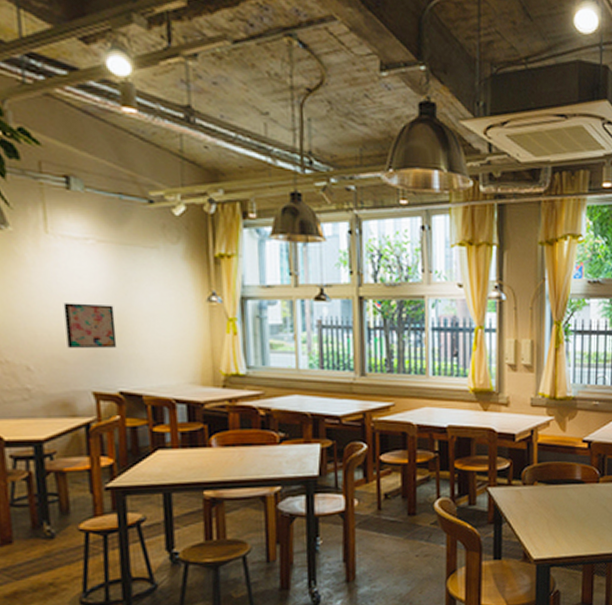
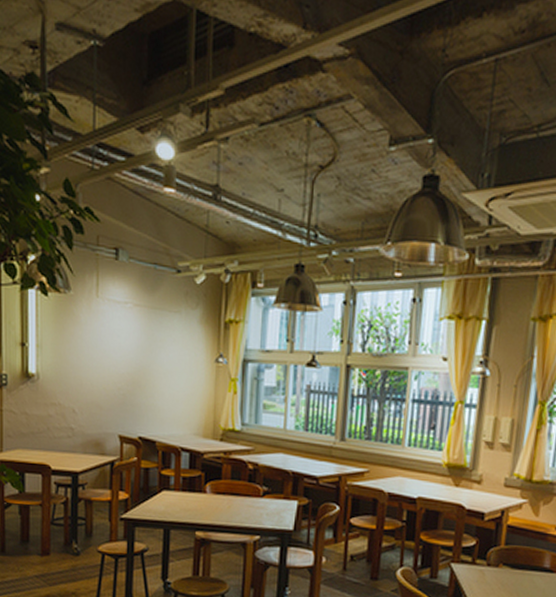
wall art: present [63,303,117,348] -> none [104,357,141,398]

